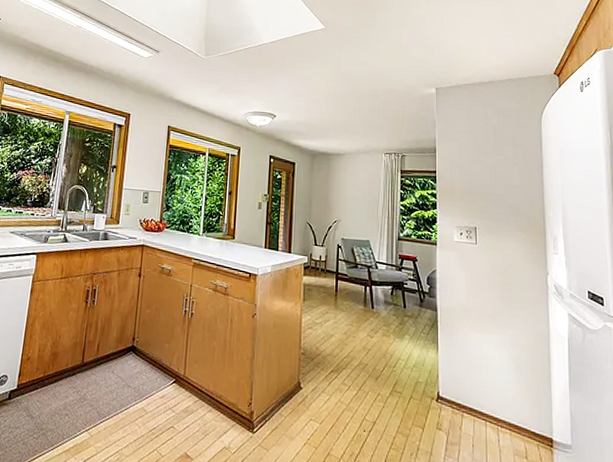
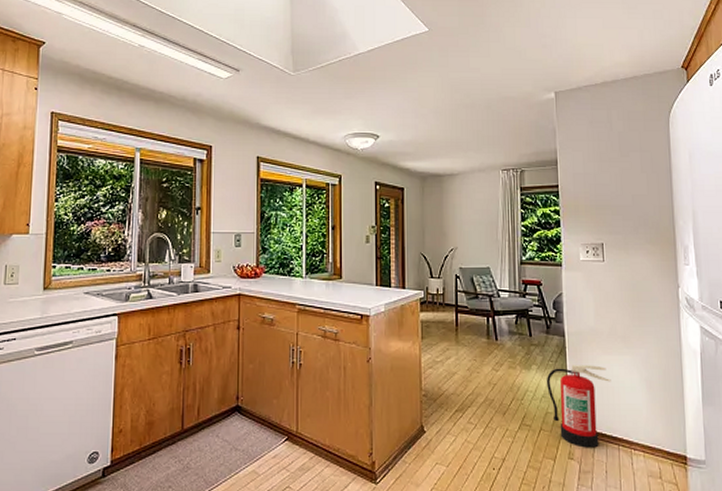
fire extinguisher: none [417,339,480,421] -> present [546,365,611,448]

